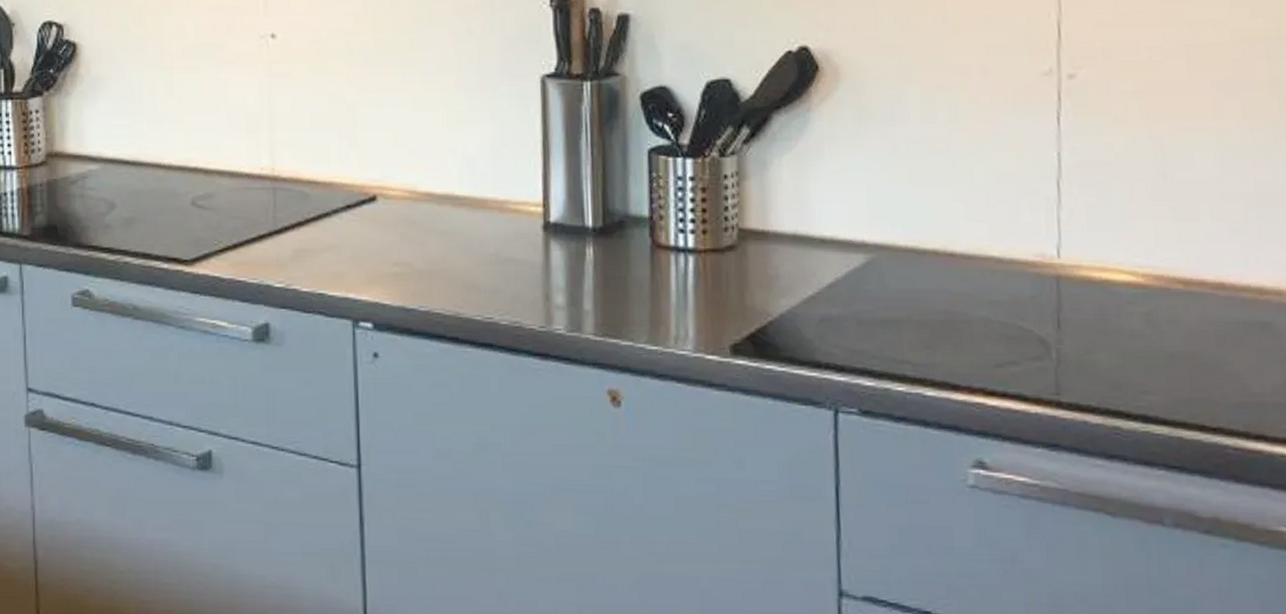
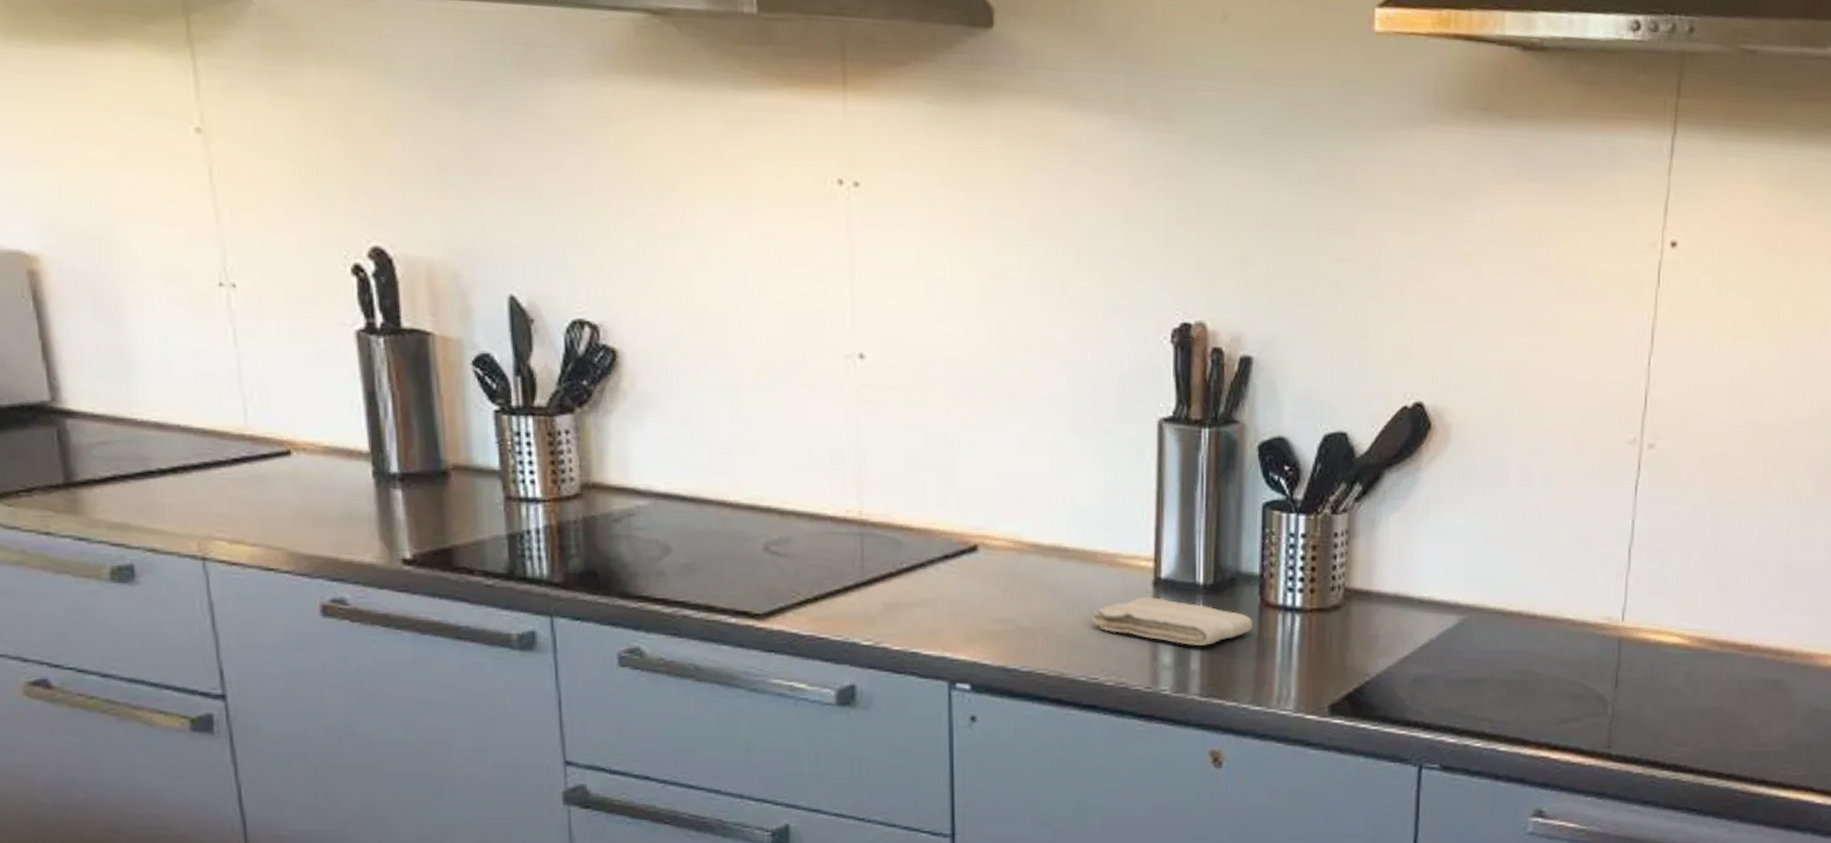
washcloth: none [484,239,645,286] -> present [1091,596,1253,646]

